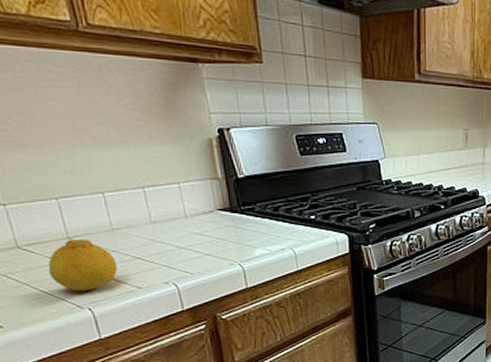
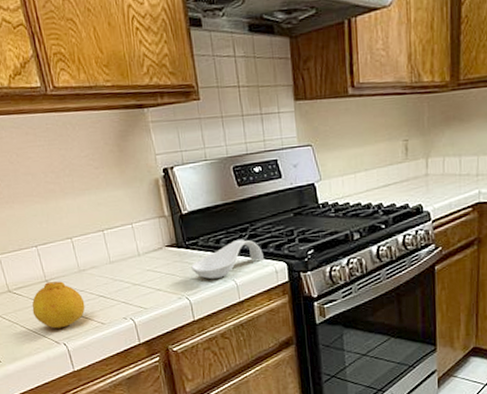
spoon rest: none [246,209,324,247] -> present [191,240,264,280]

